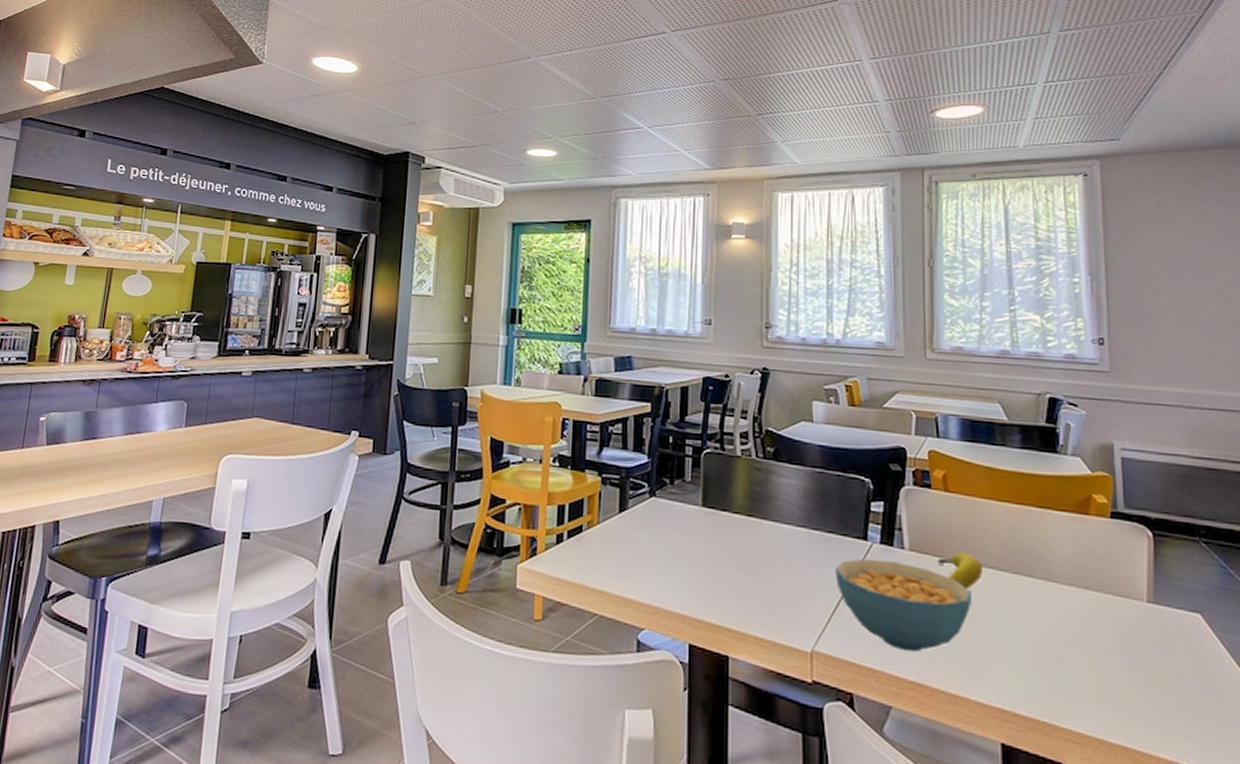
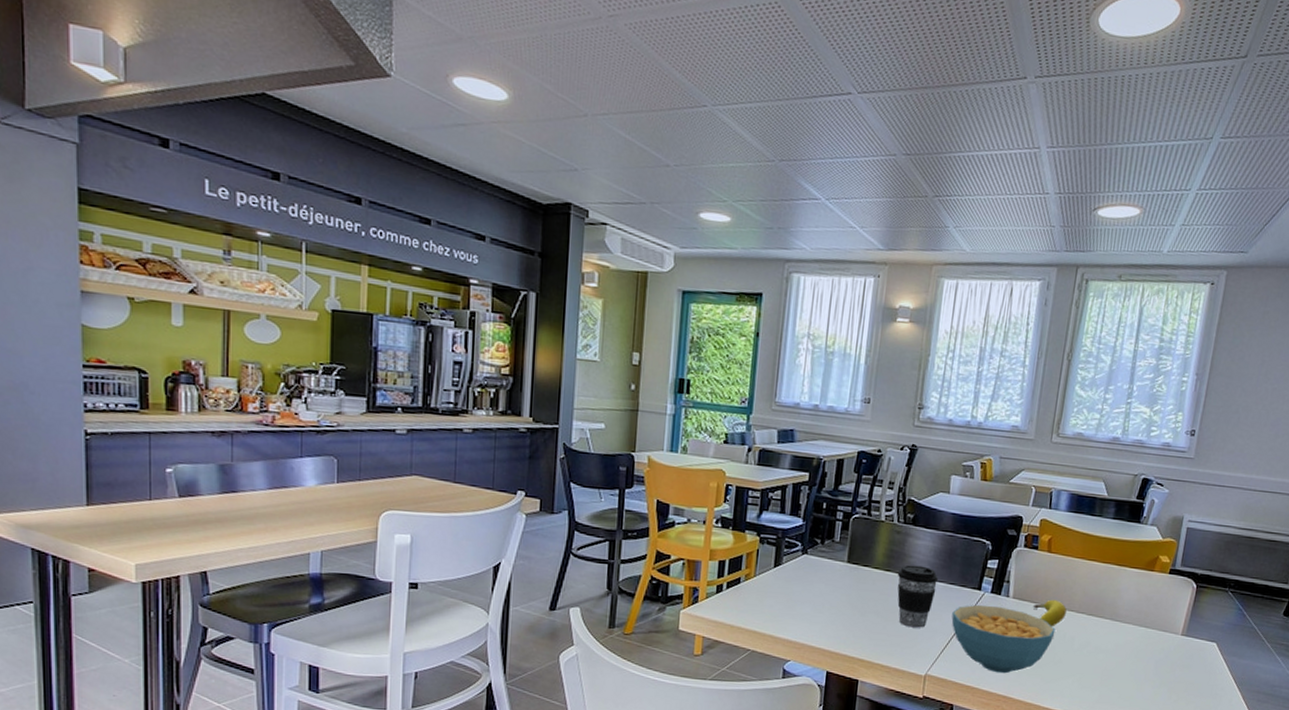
coffee cup: none [762,508,813,589] -> present [897,564,939,628]

